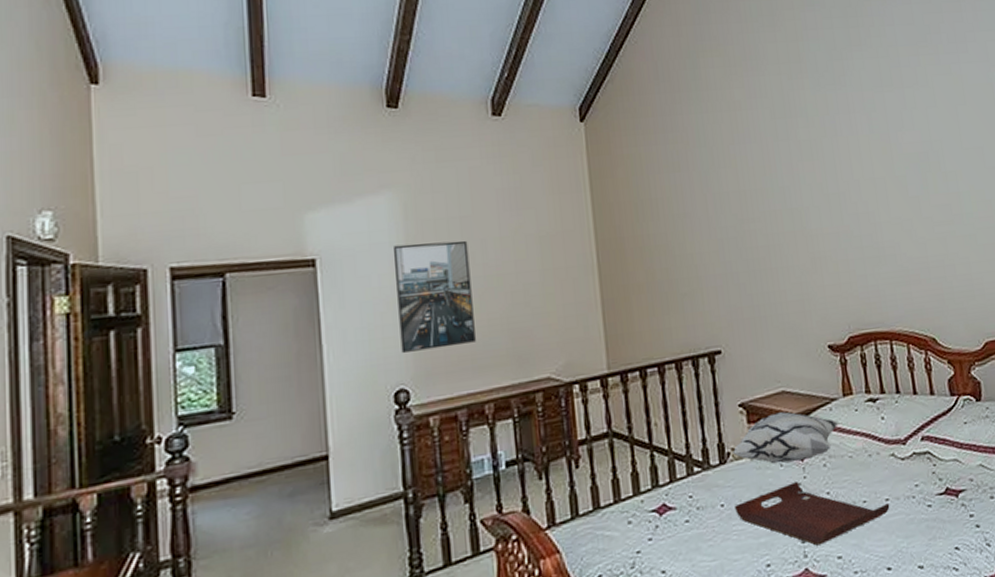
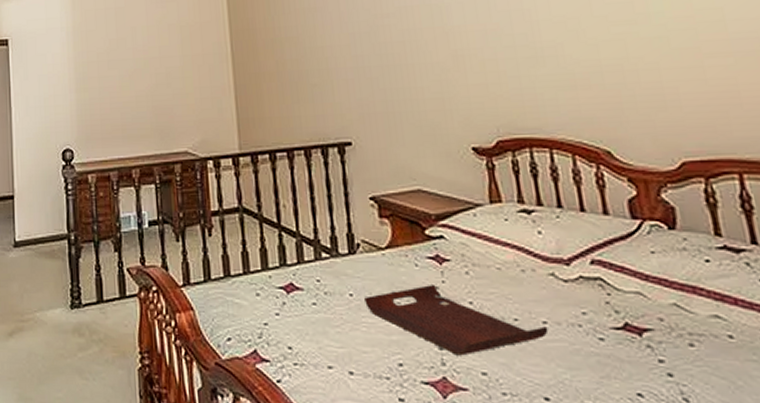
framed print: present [392,240,476,353] -> none [63,28,126,119]
decorative pillow: present [732,411,838,464] -> none [362,211,484,264]

